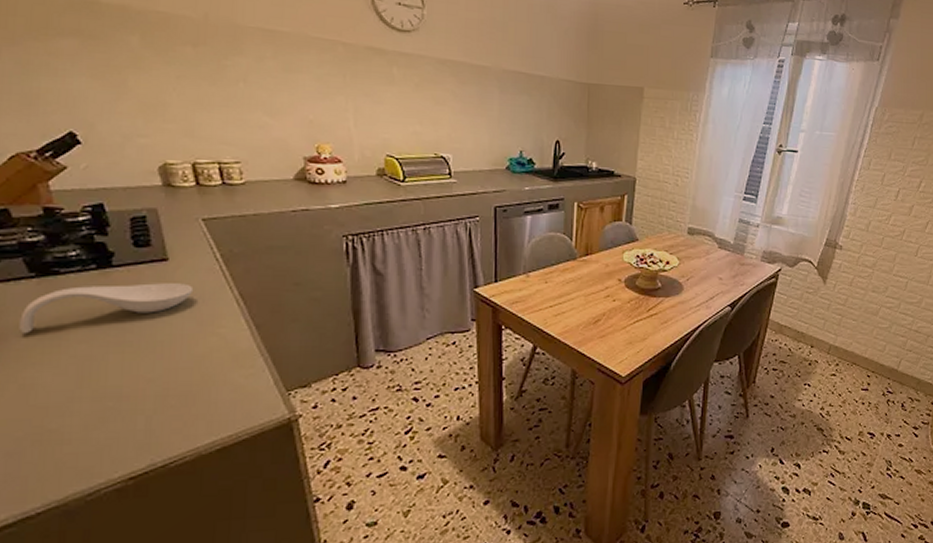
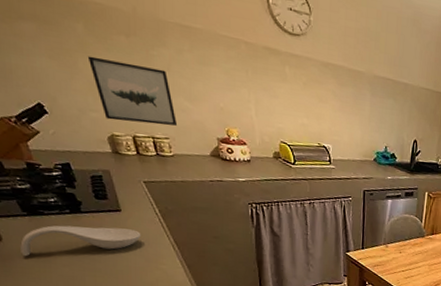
wall art: none [141,71,252,147] -> present [87,55,176,126]

